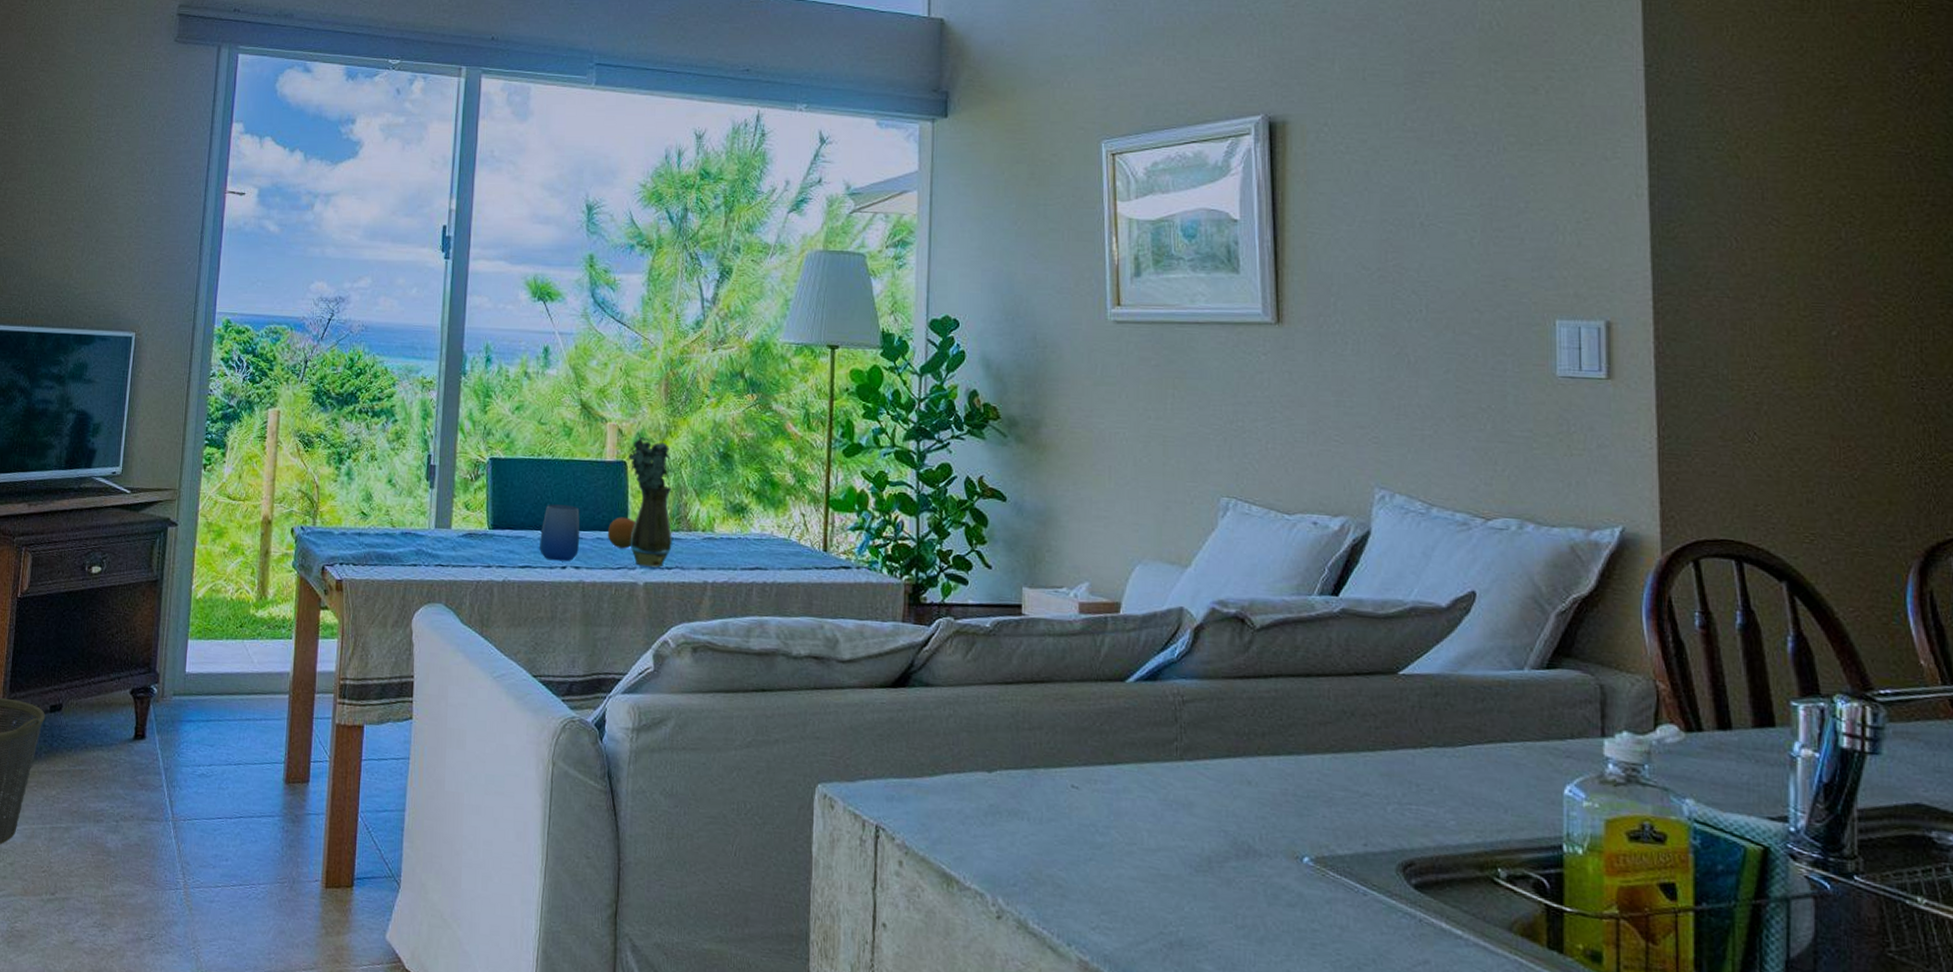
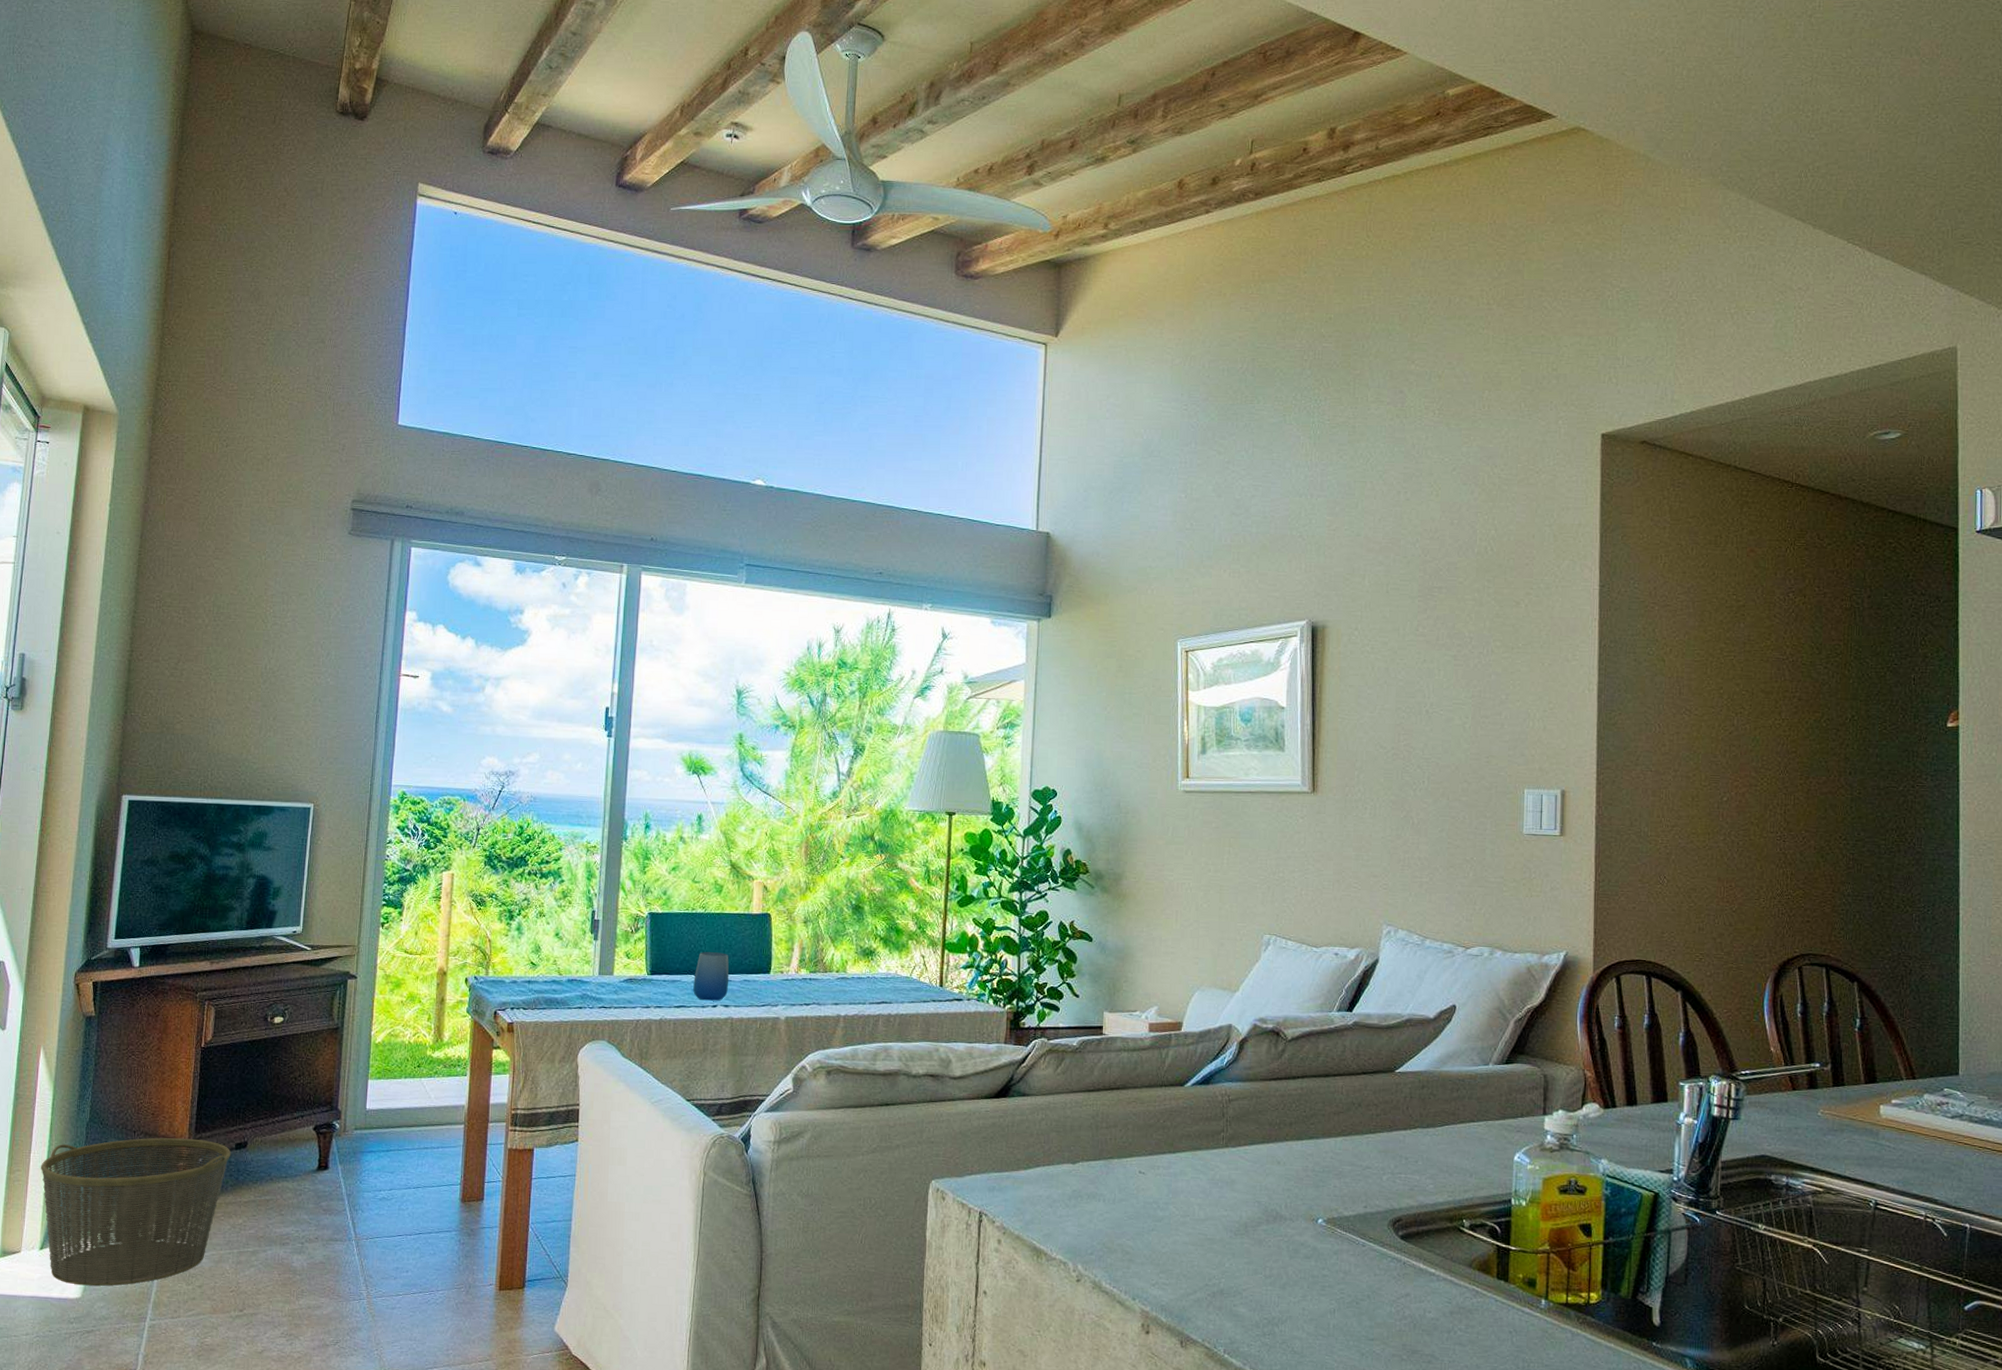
fruit: present [607,517,635,549] -> none [753,961,778,989]
vase: present [628,432,672,567] -> none [772,888,811,1004]

